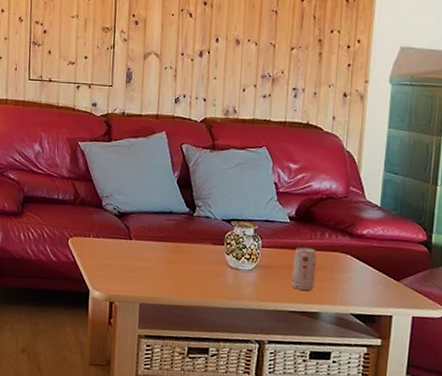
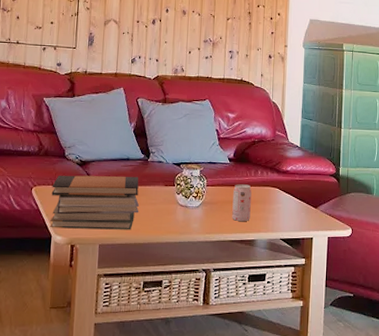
book stack: none [87,226,184,291] -> present [49,175,140,230]

